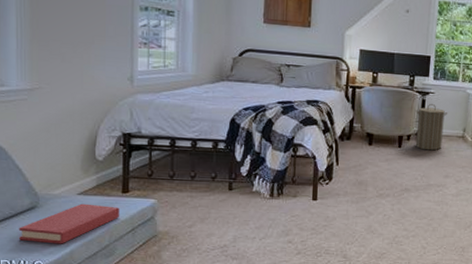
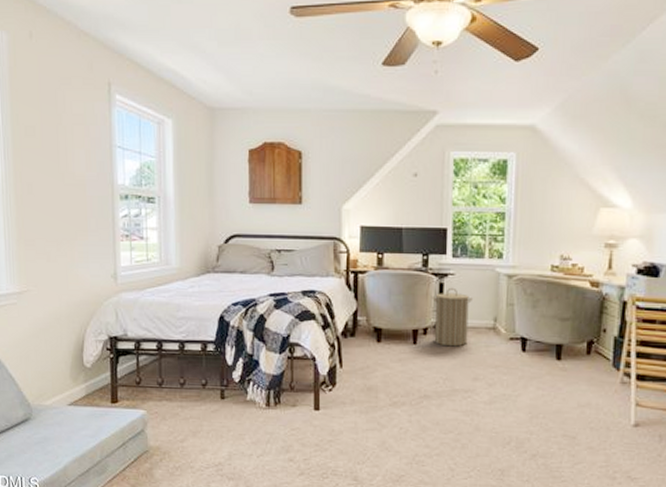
hardback book: present [19,203,119,244] -> none [15,415,109,460]

